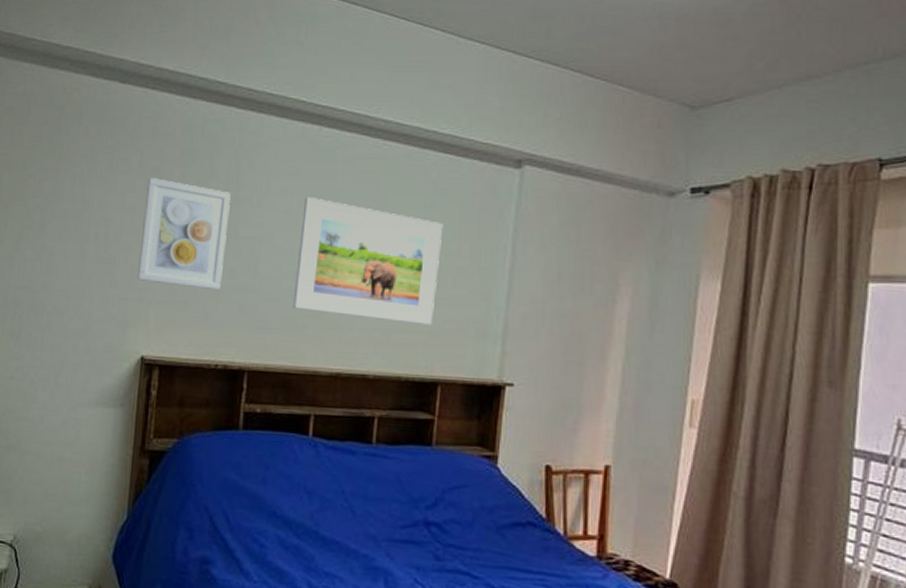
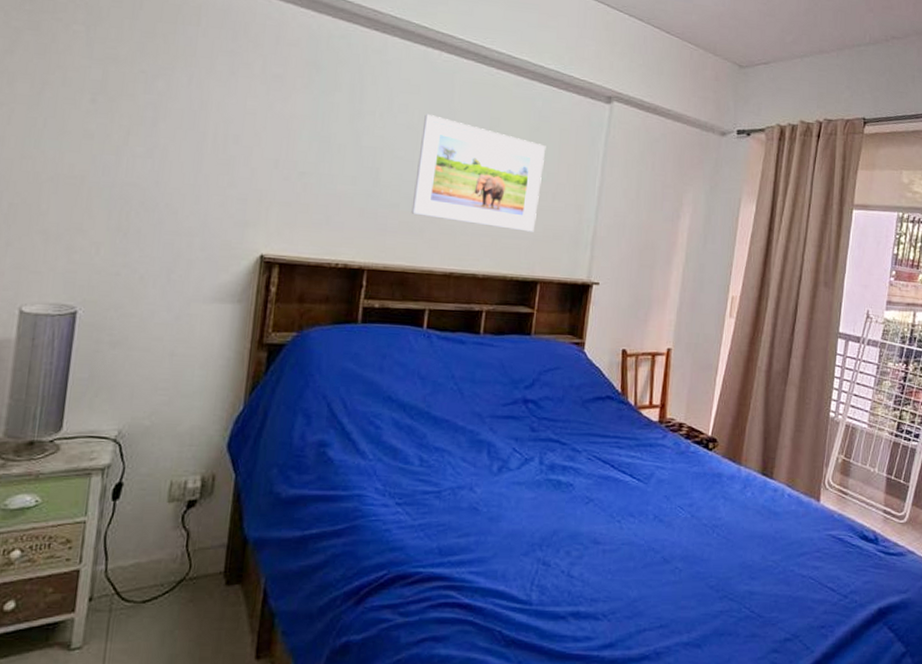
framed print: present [137,178,231,290] -> none [258,85,354,194]

